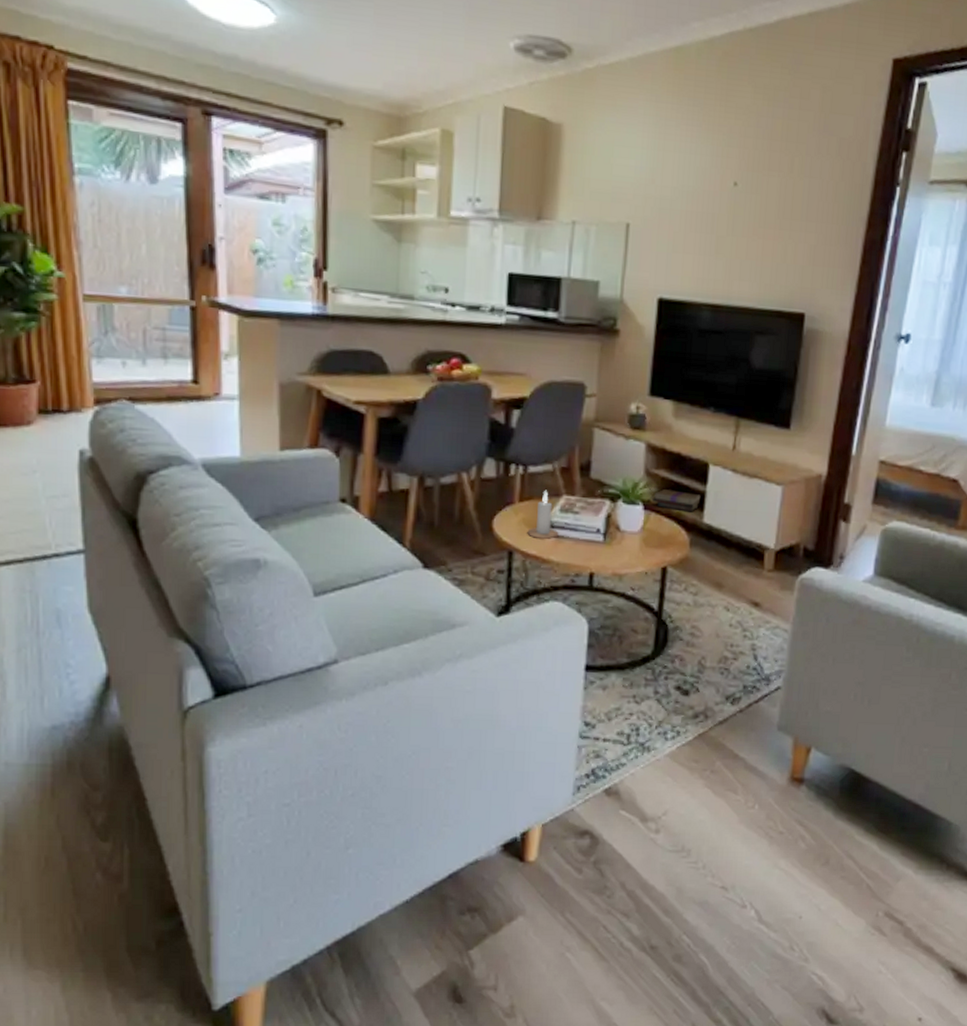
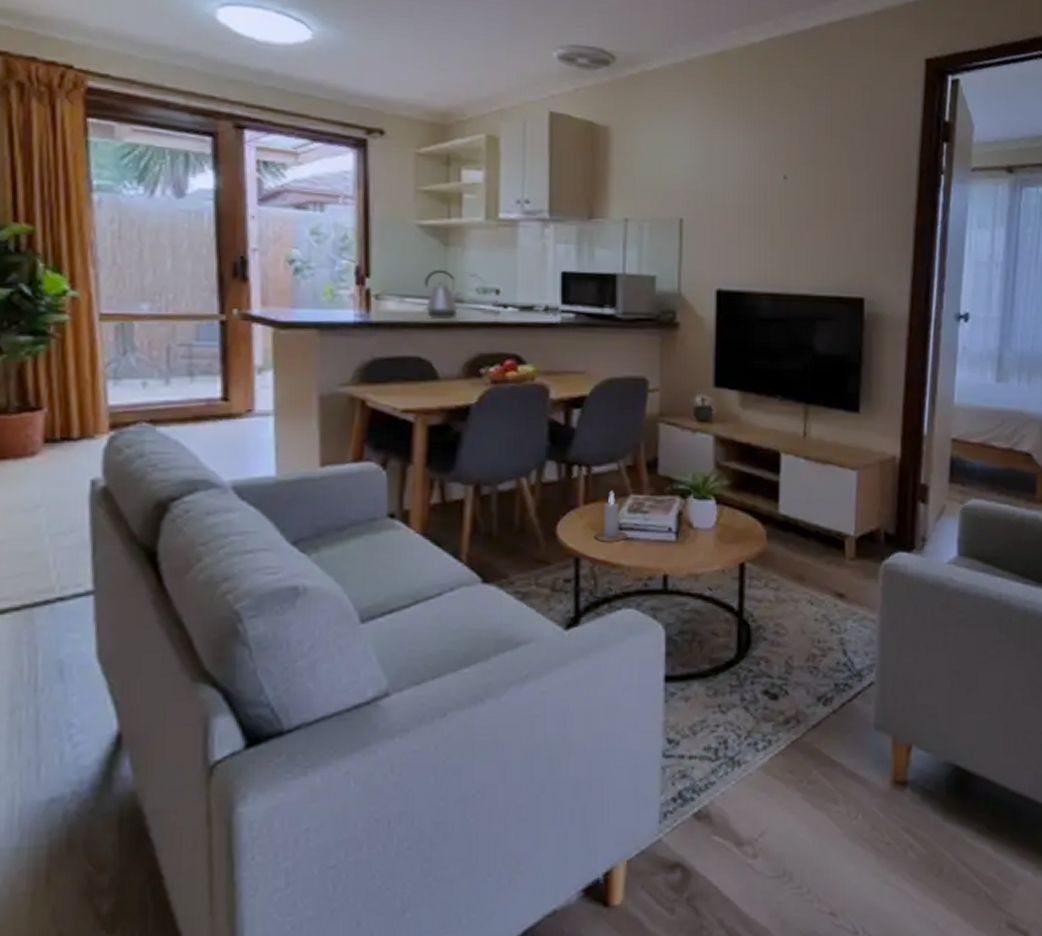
kettle: none [376,265,412,315] -> present [423,269,461,319]
books: present [651,489,701,512] -> none [724,482,775,504]

